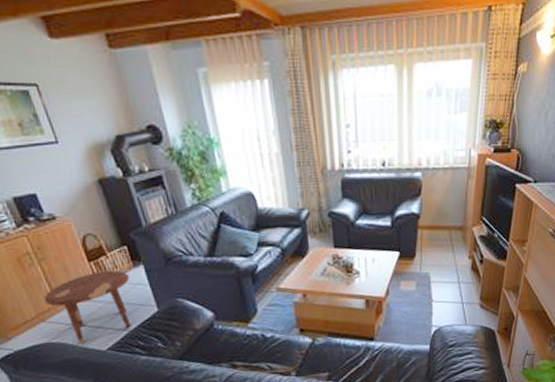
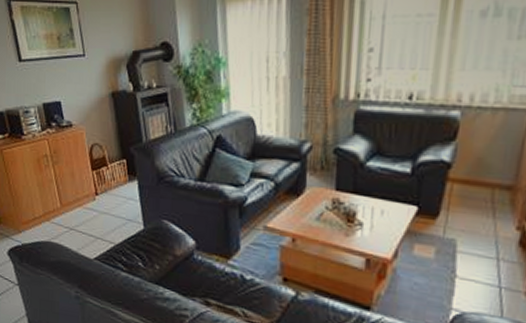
side table: present [43,270,131,344] -> none [51,181,124,249]

